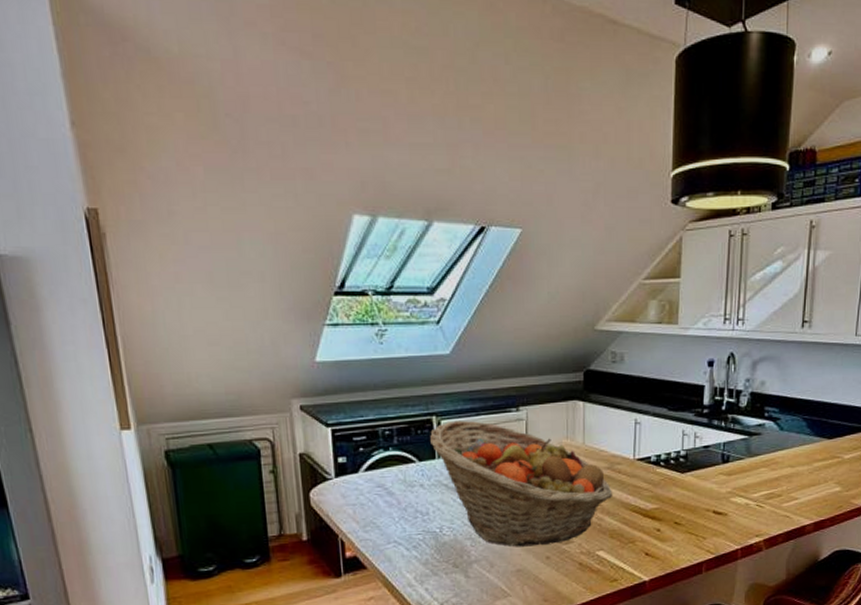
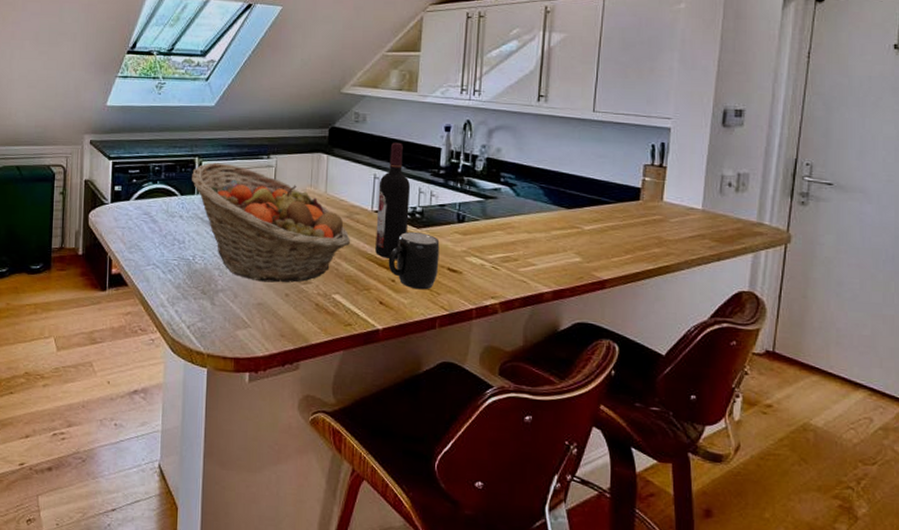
wine bottle: none [639,382,674,508] -> present [375,142,411,259]
mug: none [653,477,705,537] -> present [388,231,440,290]

